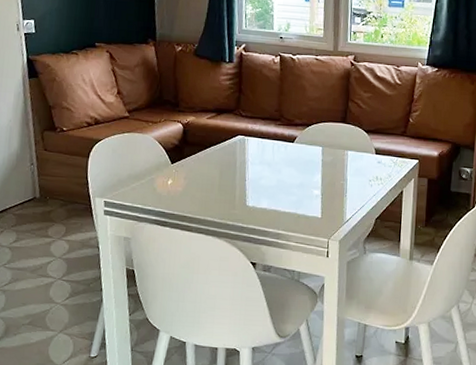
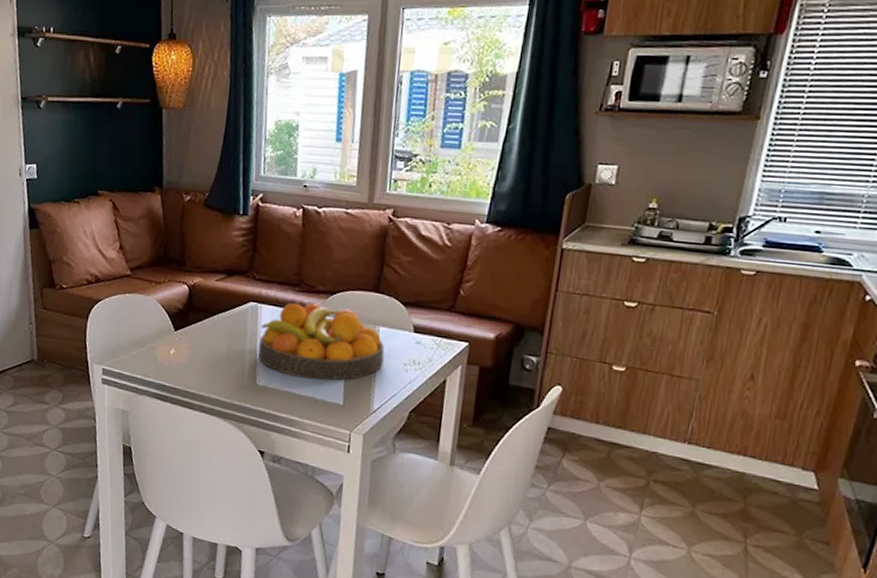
fruit bowl: none [247,133,353,198] -> present [258,302,385,381]

